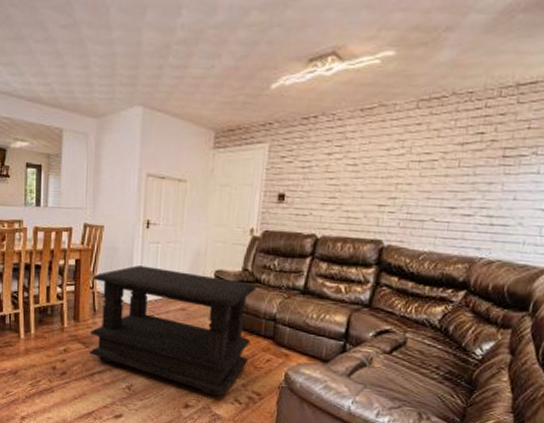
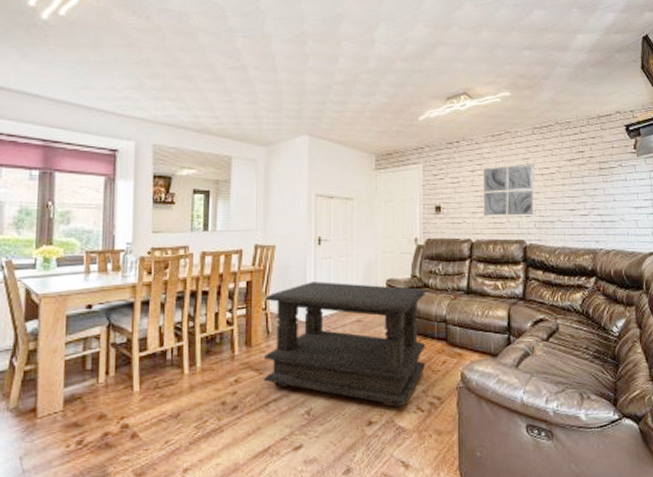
wall art: none [335,148,410,212] -> present [483,165,534,216]

